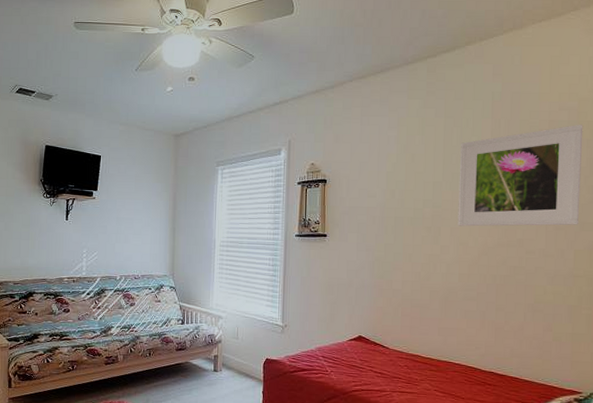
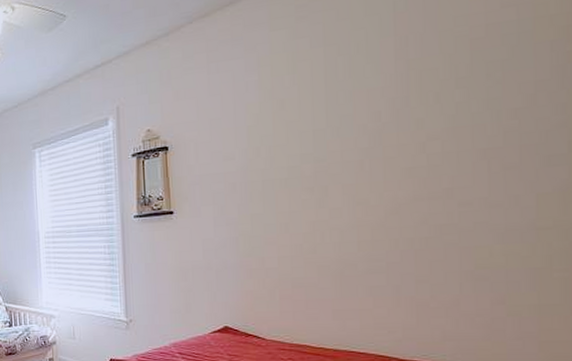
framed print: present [457,124,583,227] -> none [350,20,544,182]

